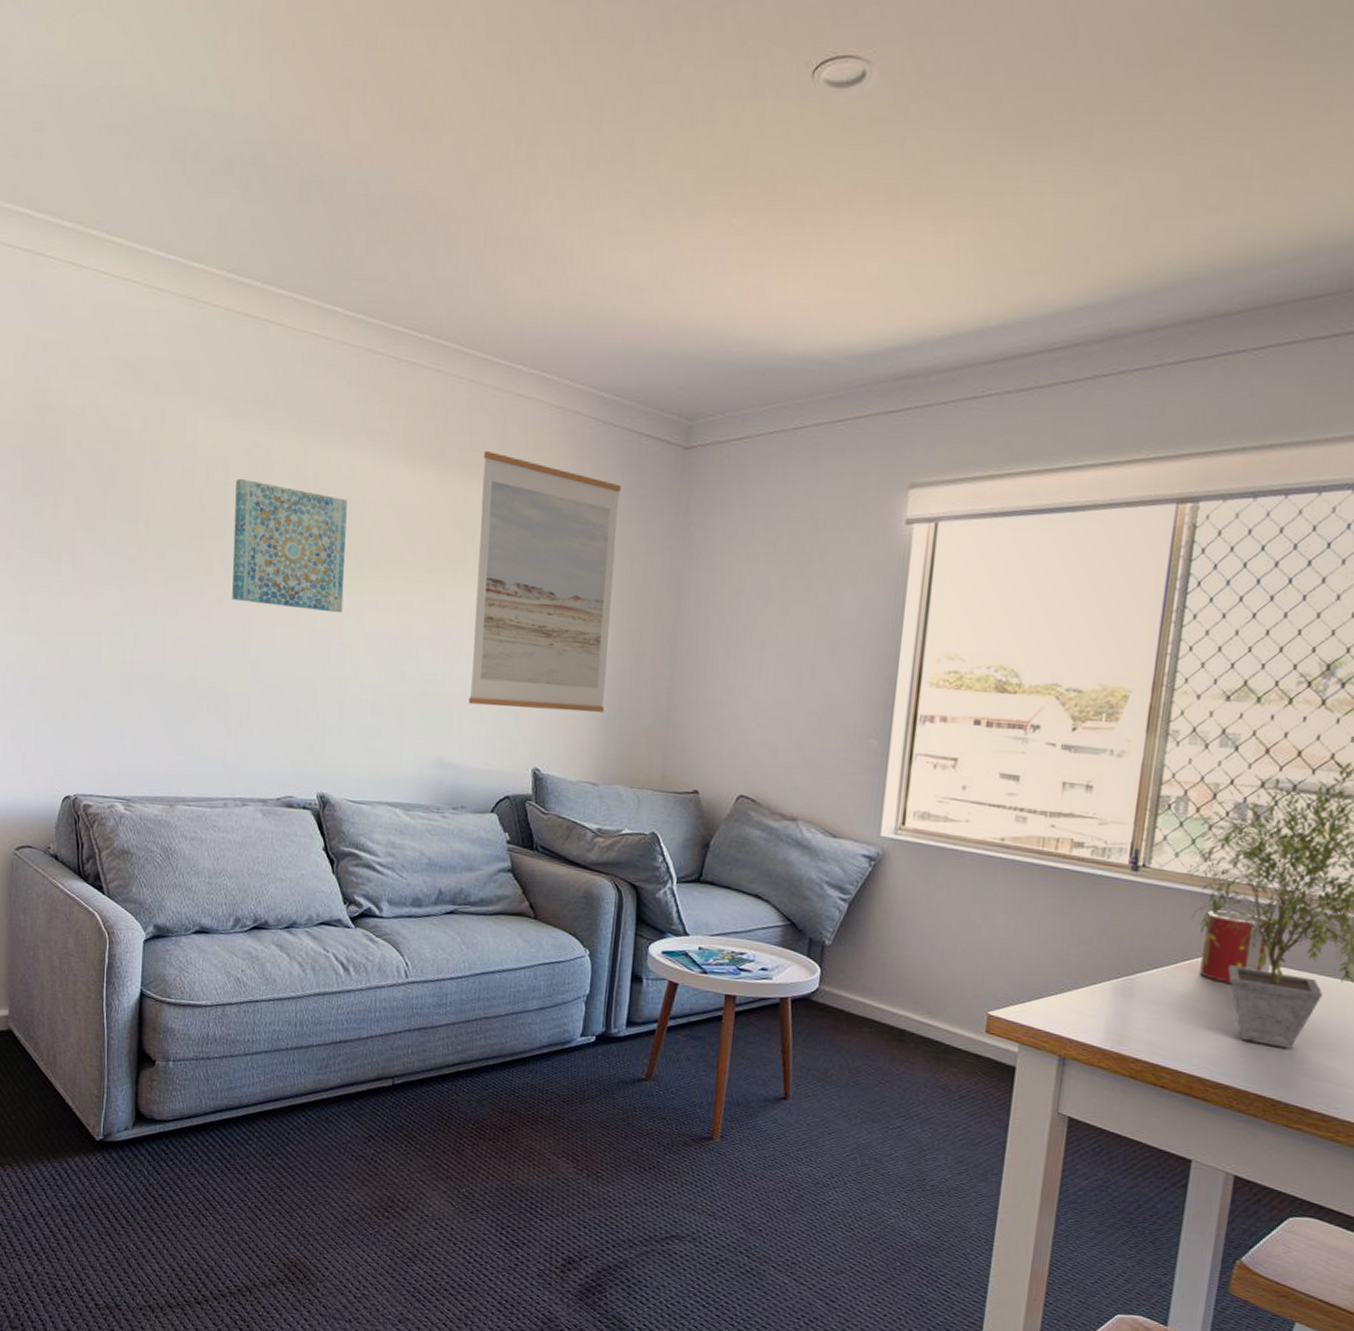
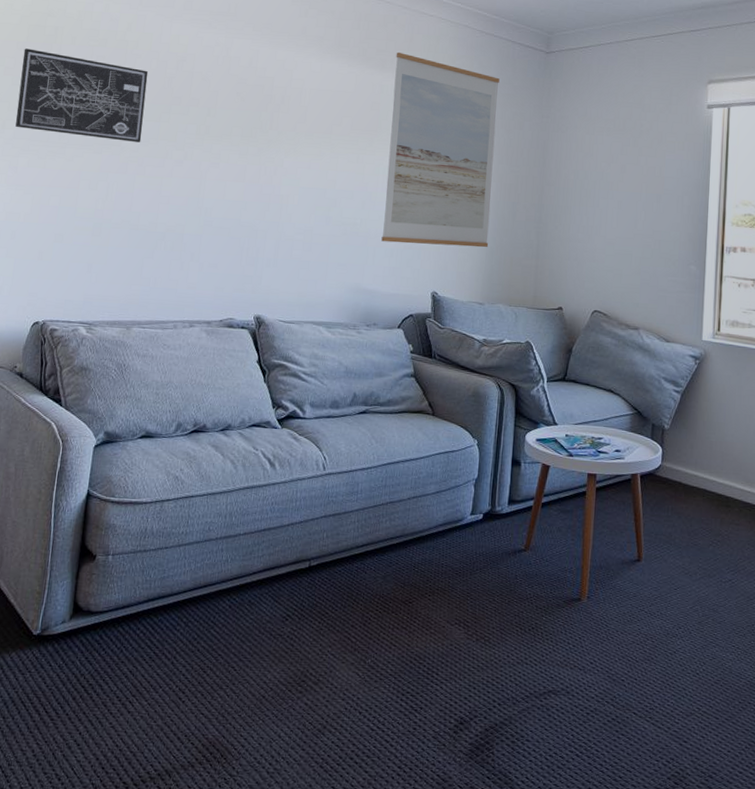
wall art: none [20,455,173,576] -> present [15,48,149,142]
wall art: present [232,478,348,613] -> none [191,69,289,172]

